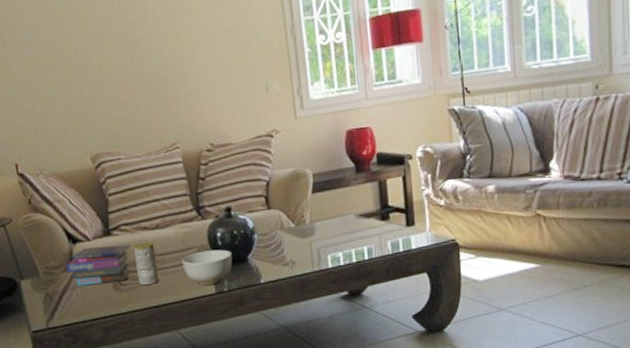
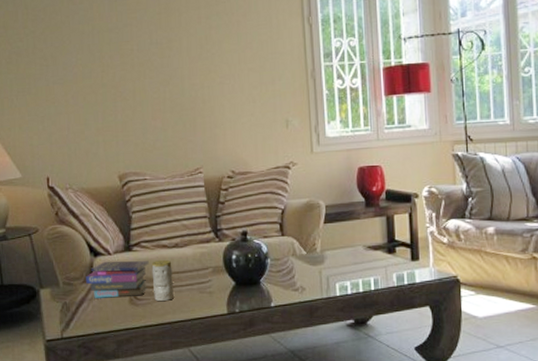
bowl: present [181,249,233,286] -> none [196,271,246,306]

